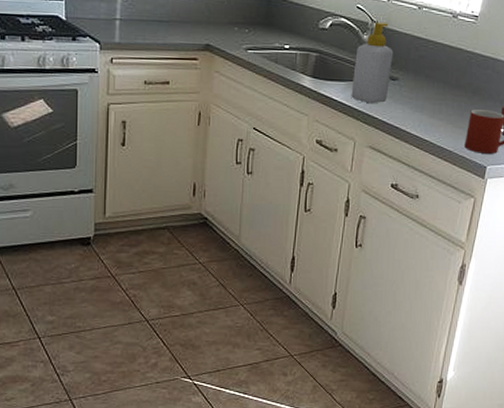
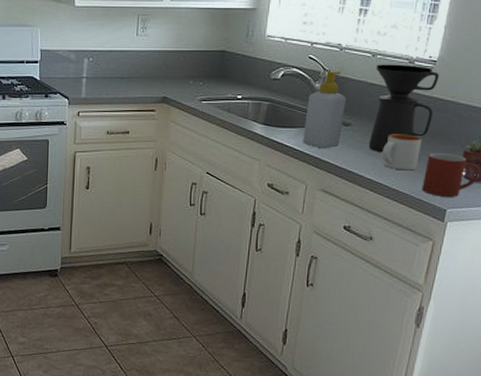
coffee maker: none [414,17,480,109] -> present [368,64,439,153]
mug: none [427,89,465,127] -> present [381,134,422,171]

